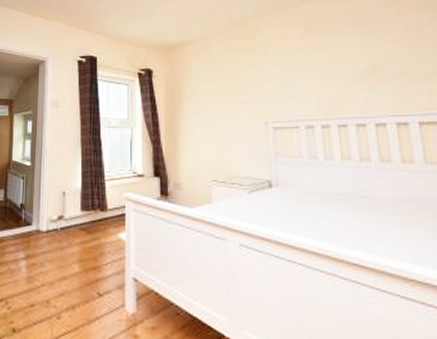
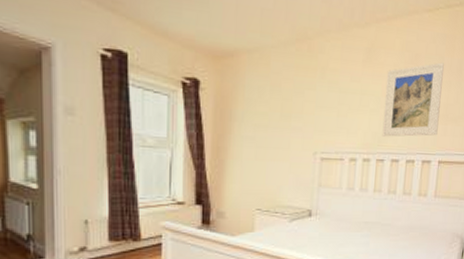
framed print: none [332,23,409,101] -> present [382,62,444,137]

